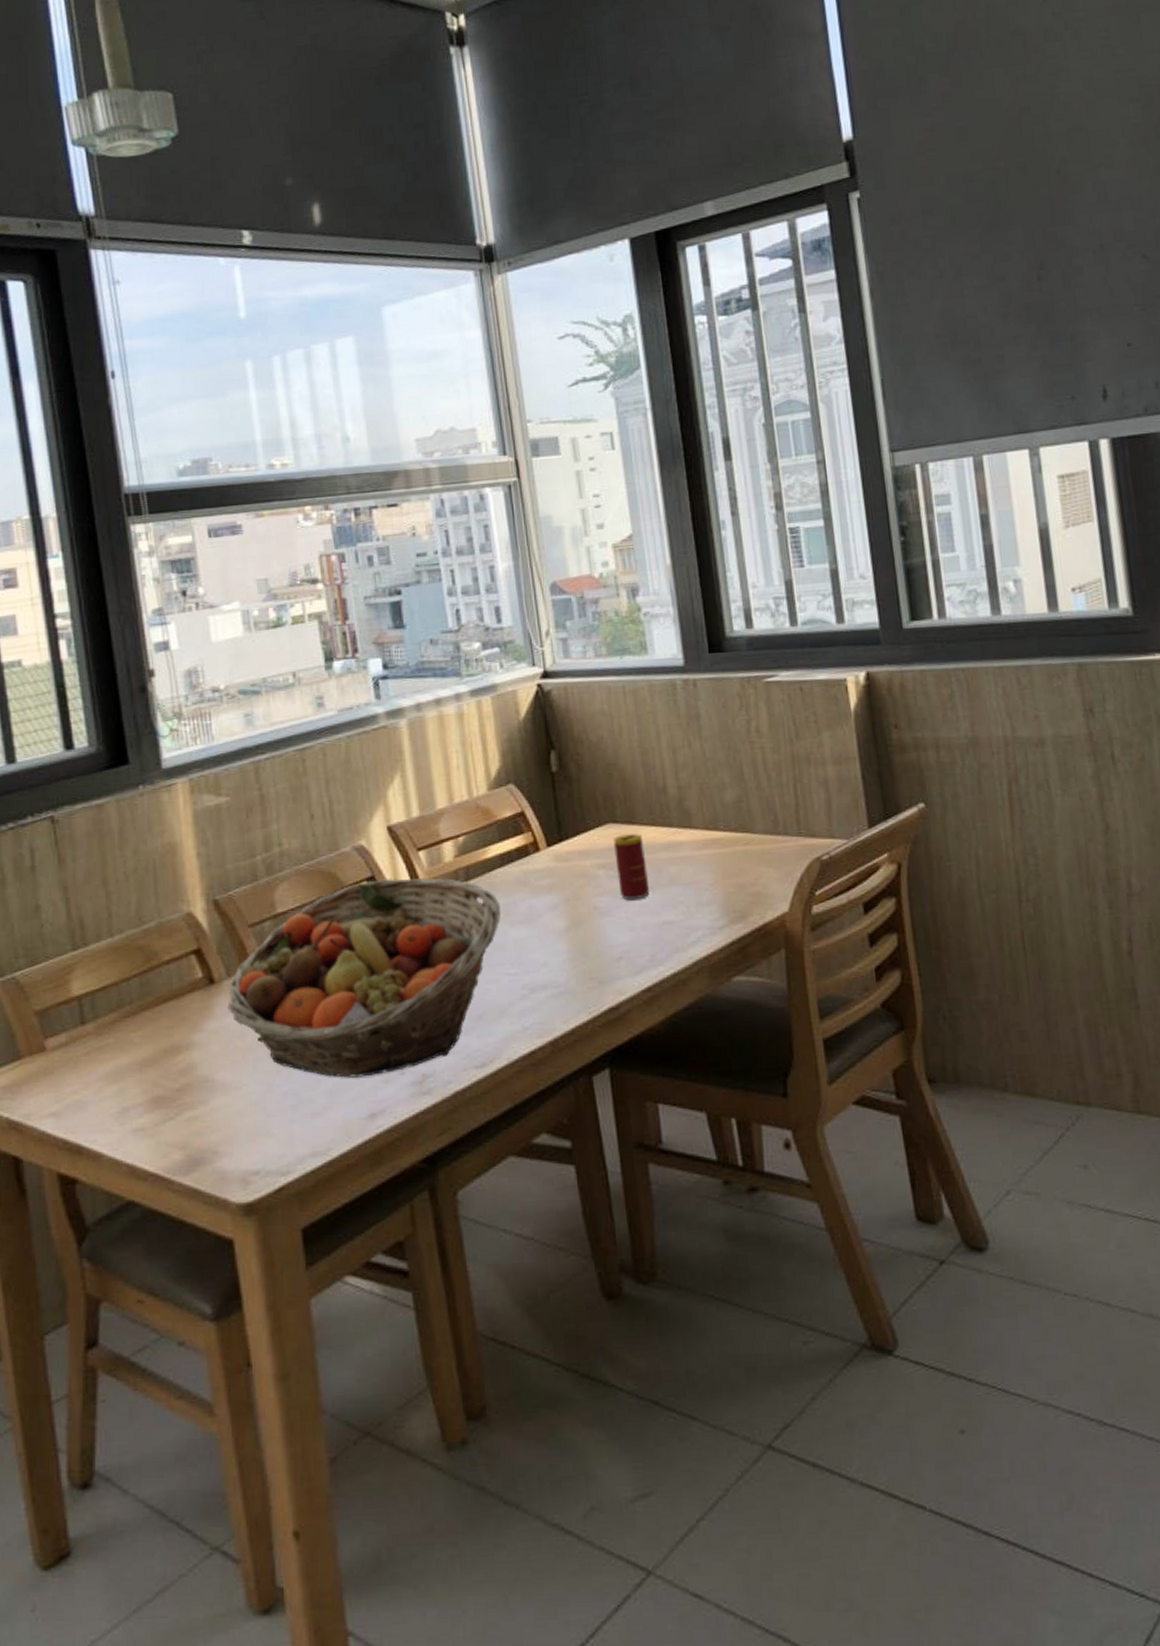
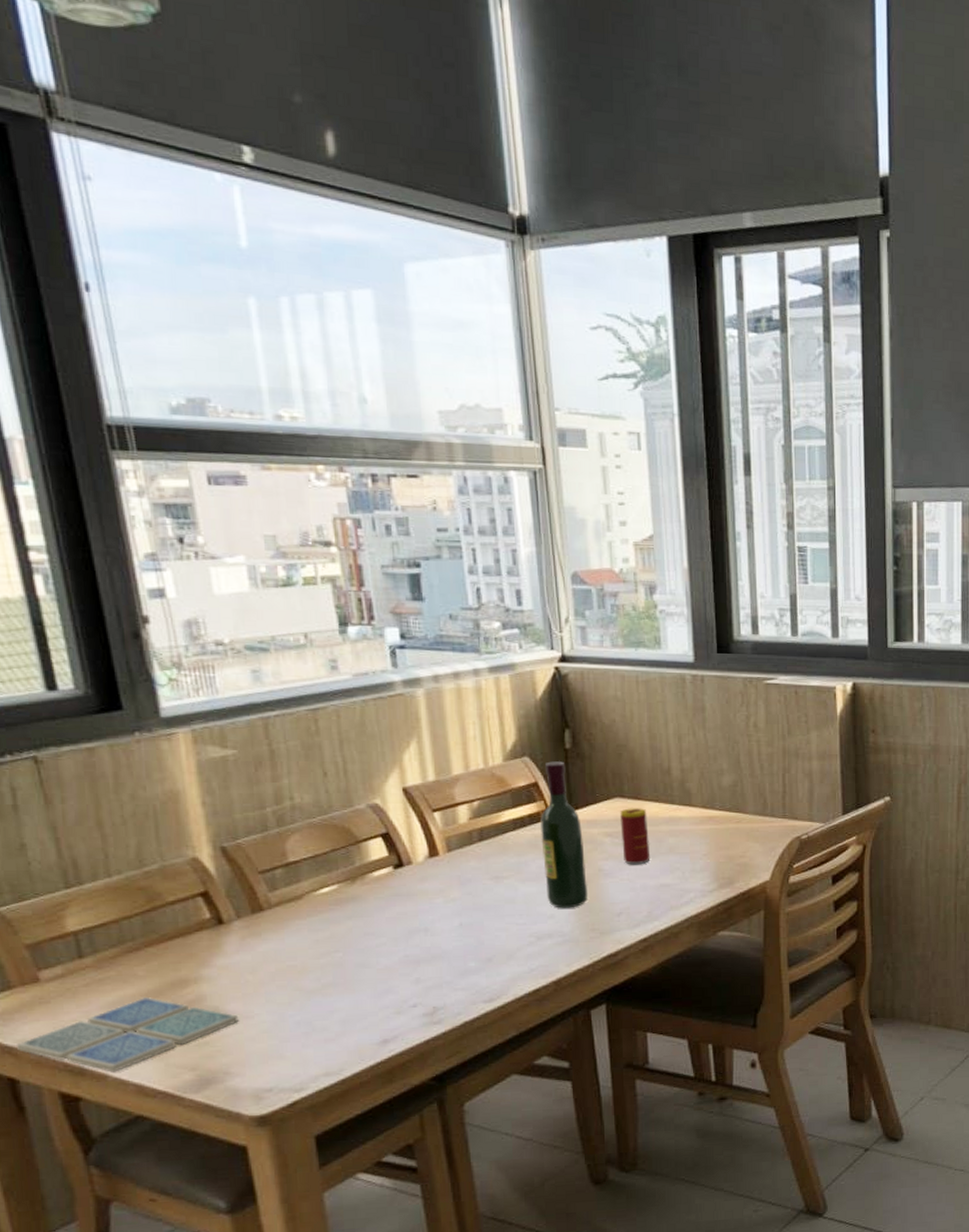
drink coaster: none [22,1065,228,1151] -> present [17,996,239,1072]
fruit basket: present [227,878,501,1078] -> none [237,835,513,1010]
wine bottle: none [528,786,584,955] -> present [539,761,588,908]

